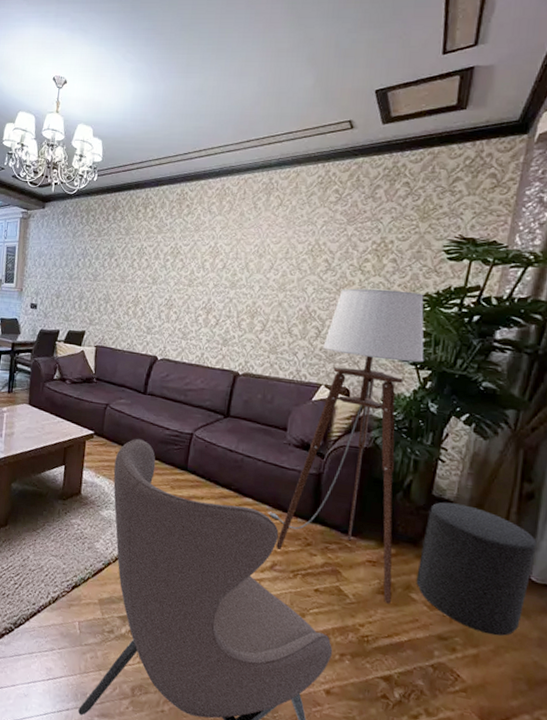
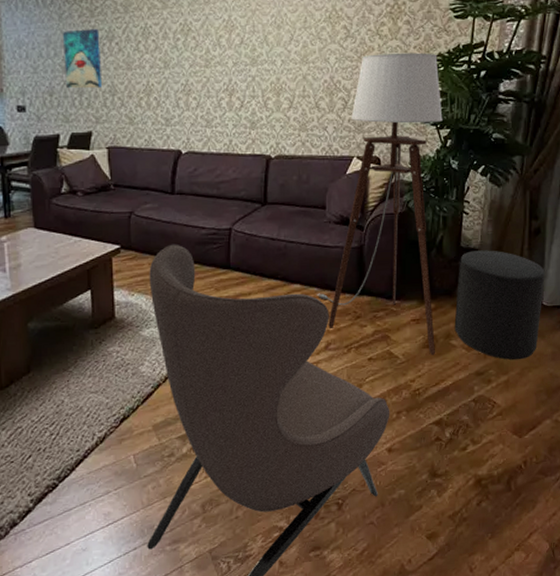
wall art: none [70,246,103,296] -> present [63,29,102,89]

